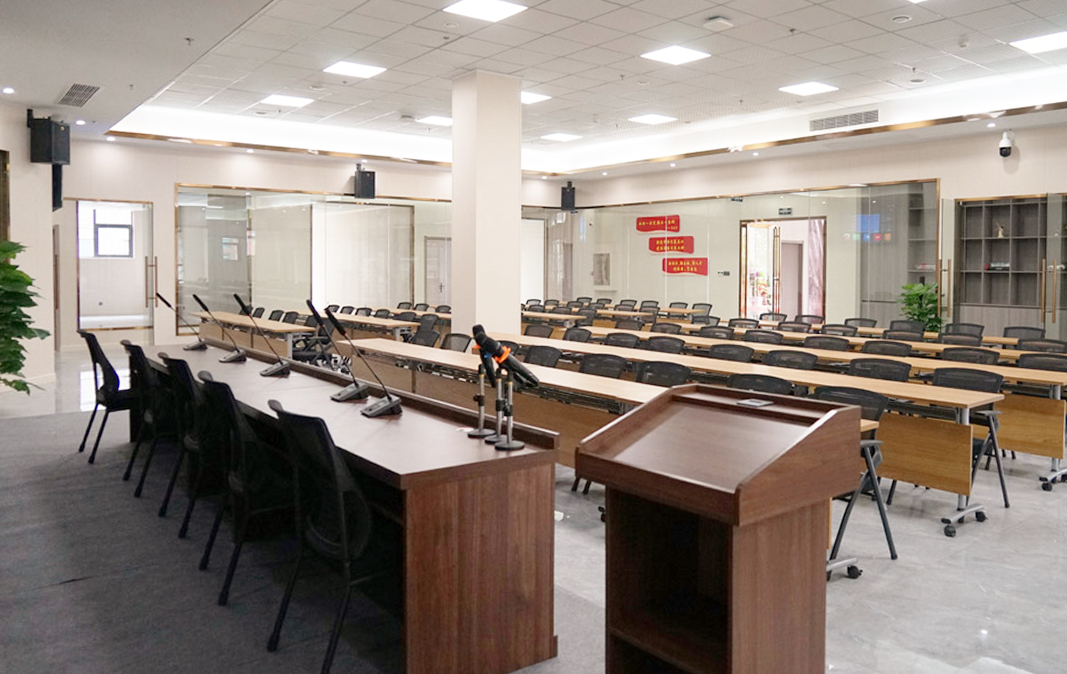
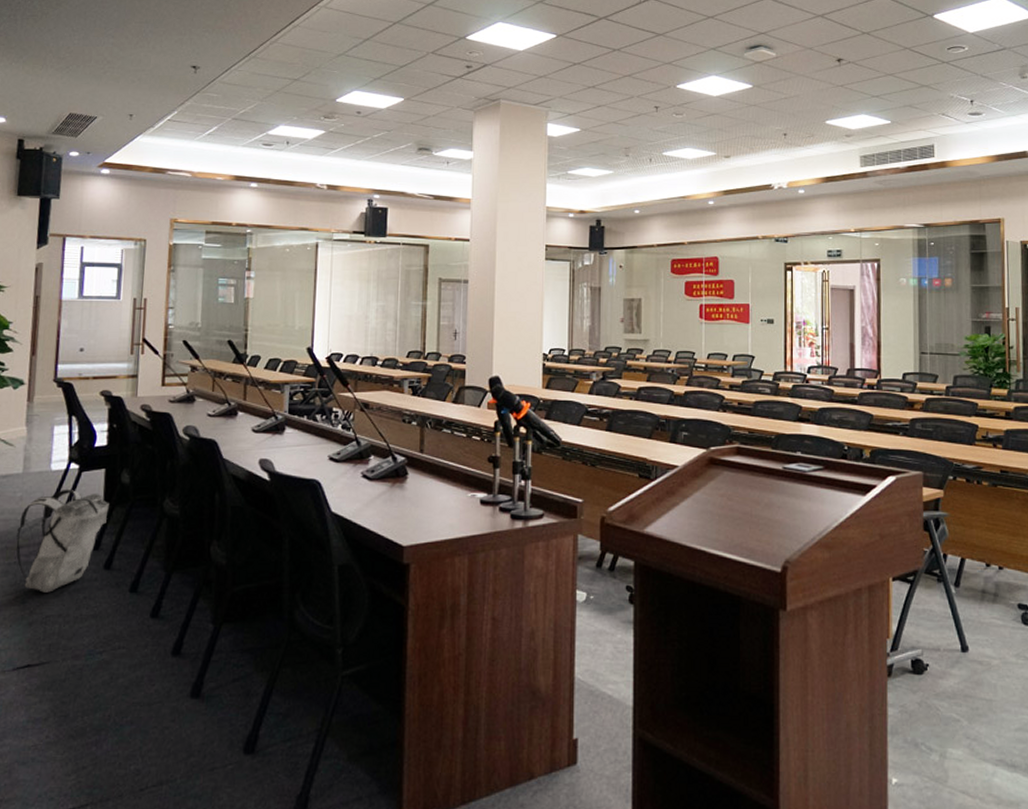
backpack: none [54,427,135,518] -> present [16,489,109,593]

